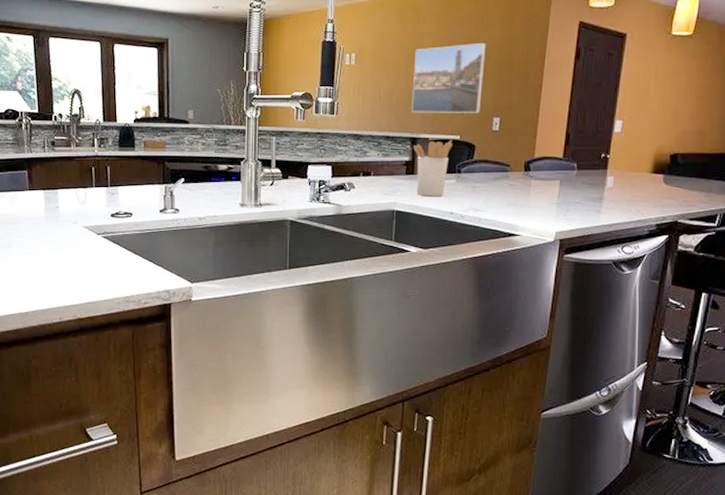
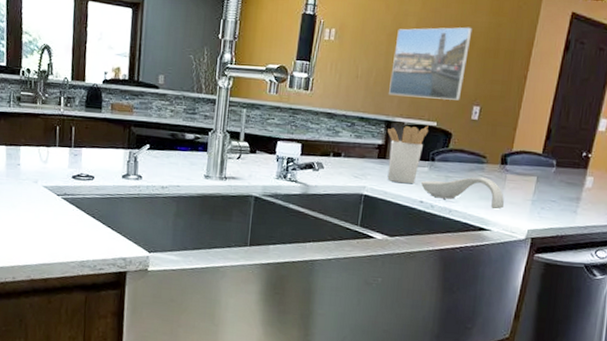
spoon rest: none [449,185,532,215] -> present [420,177,505,210]

